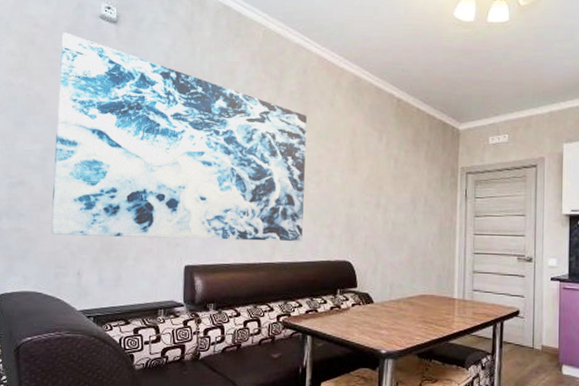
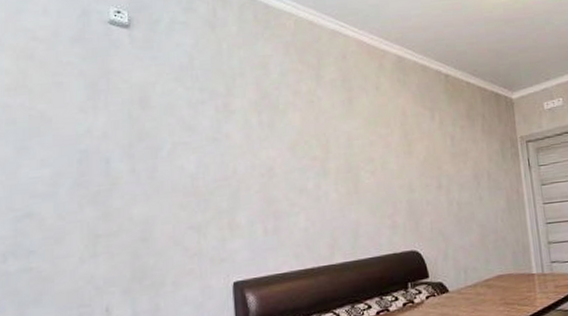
wall art: present [51,32,307,242] -> none [66,43,363,270]

